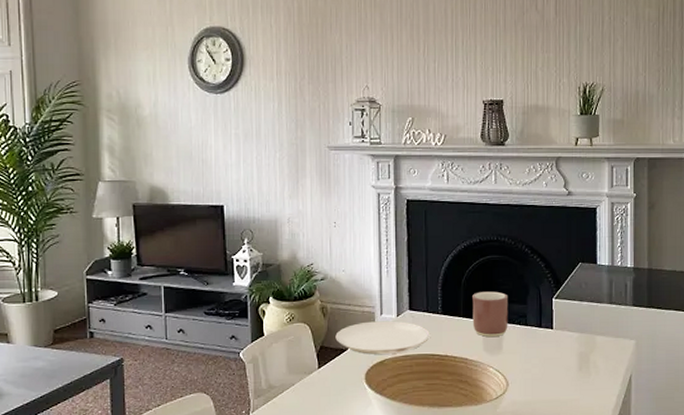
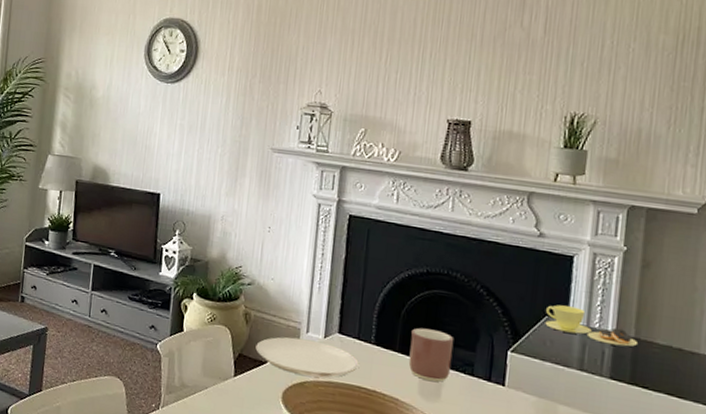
tea set: none [580,251,651,278] -> present [545,305,639,347]

